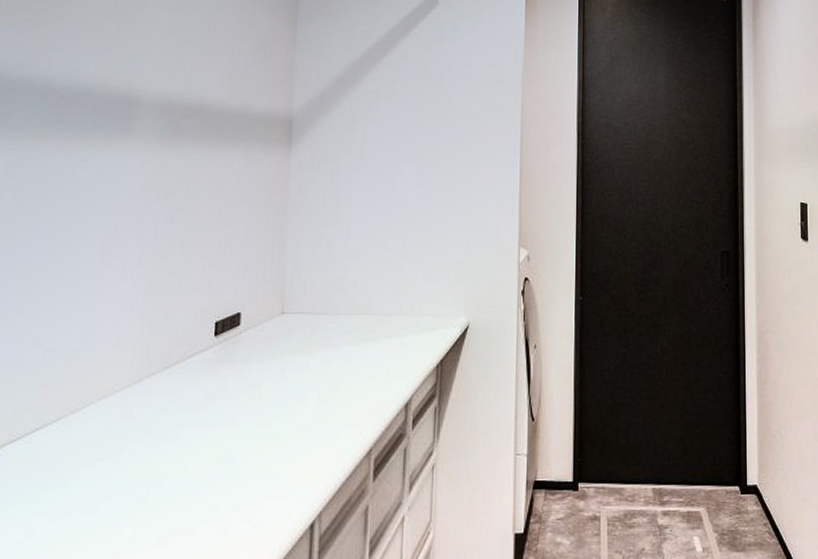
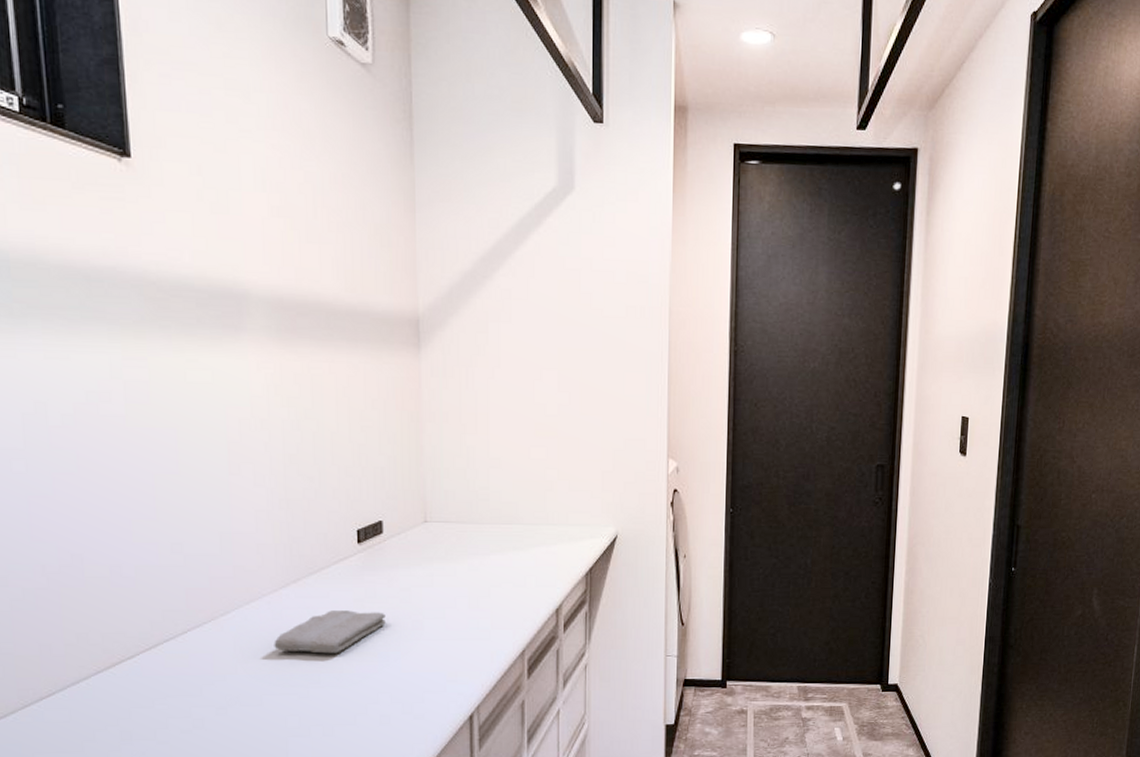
washcloth: none [119,407,234,454] -> present [274,610,386,654]

